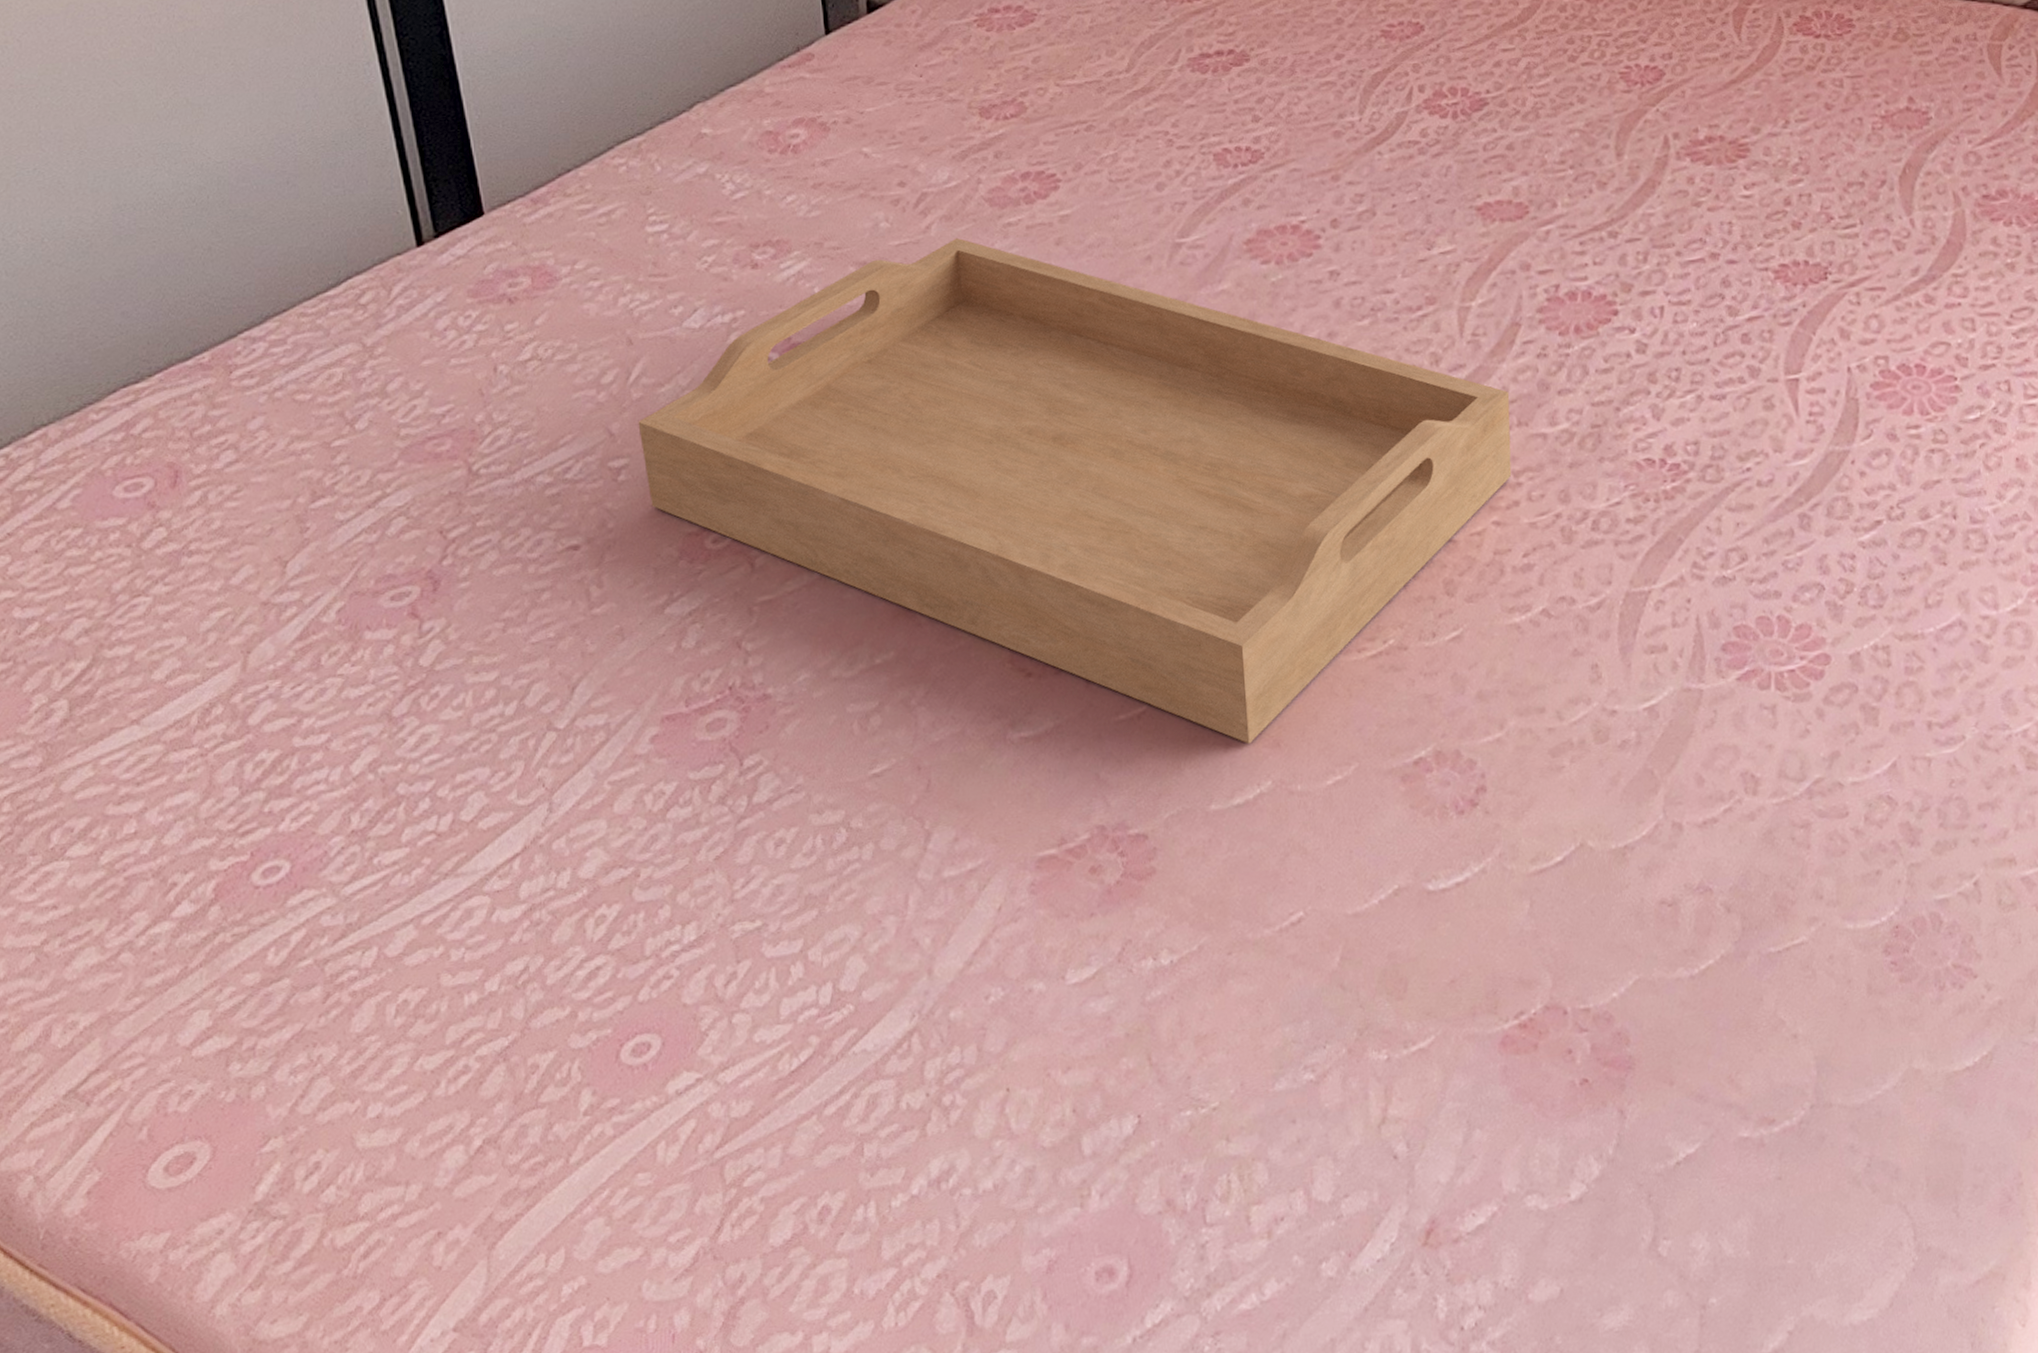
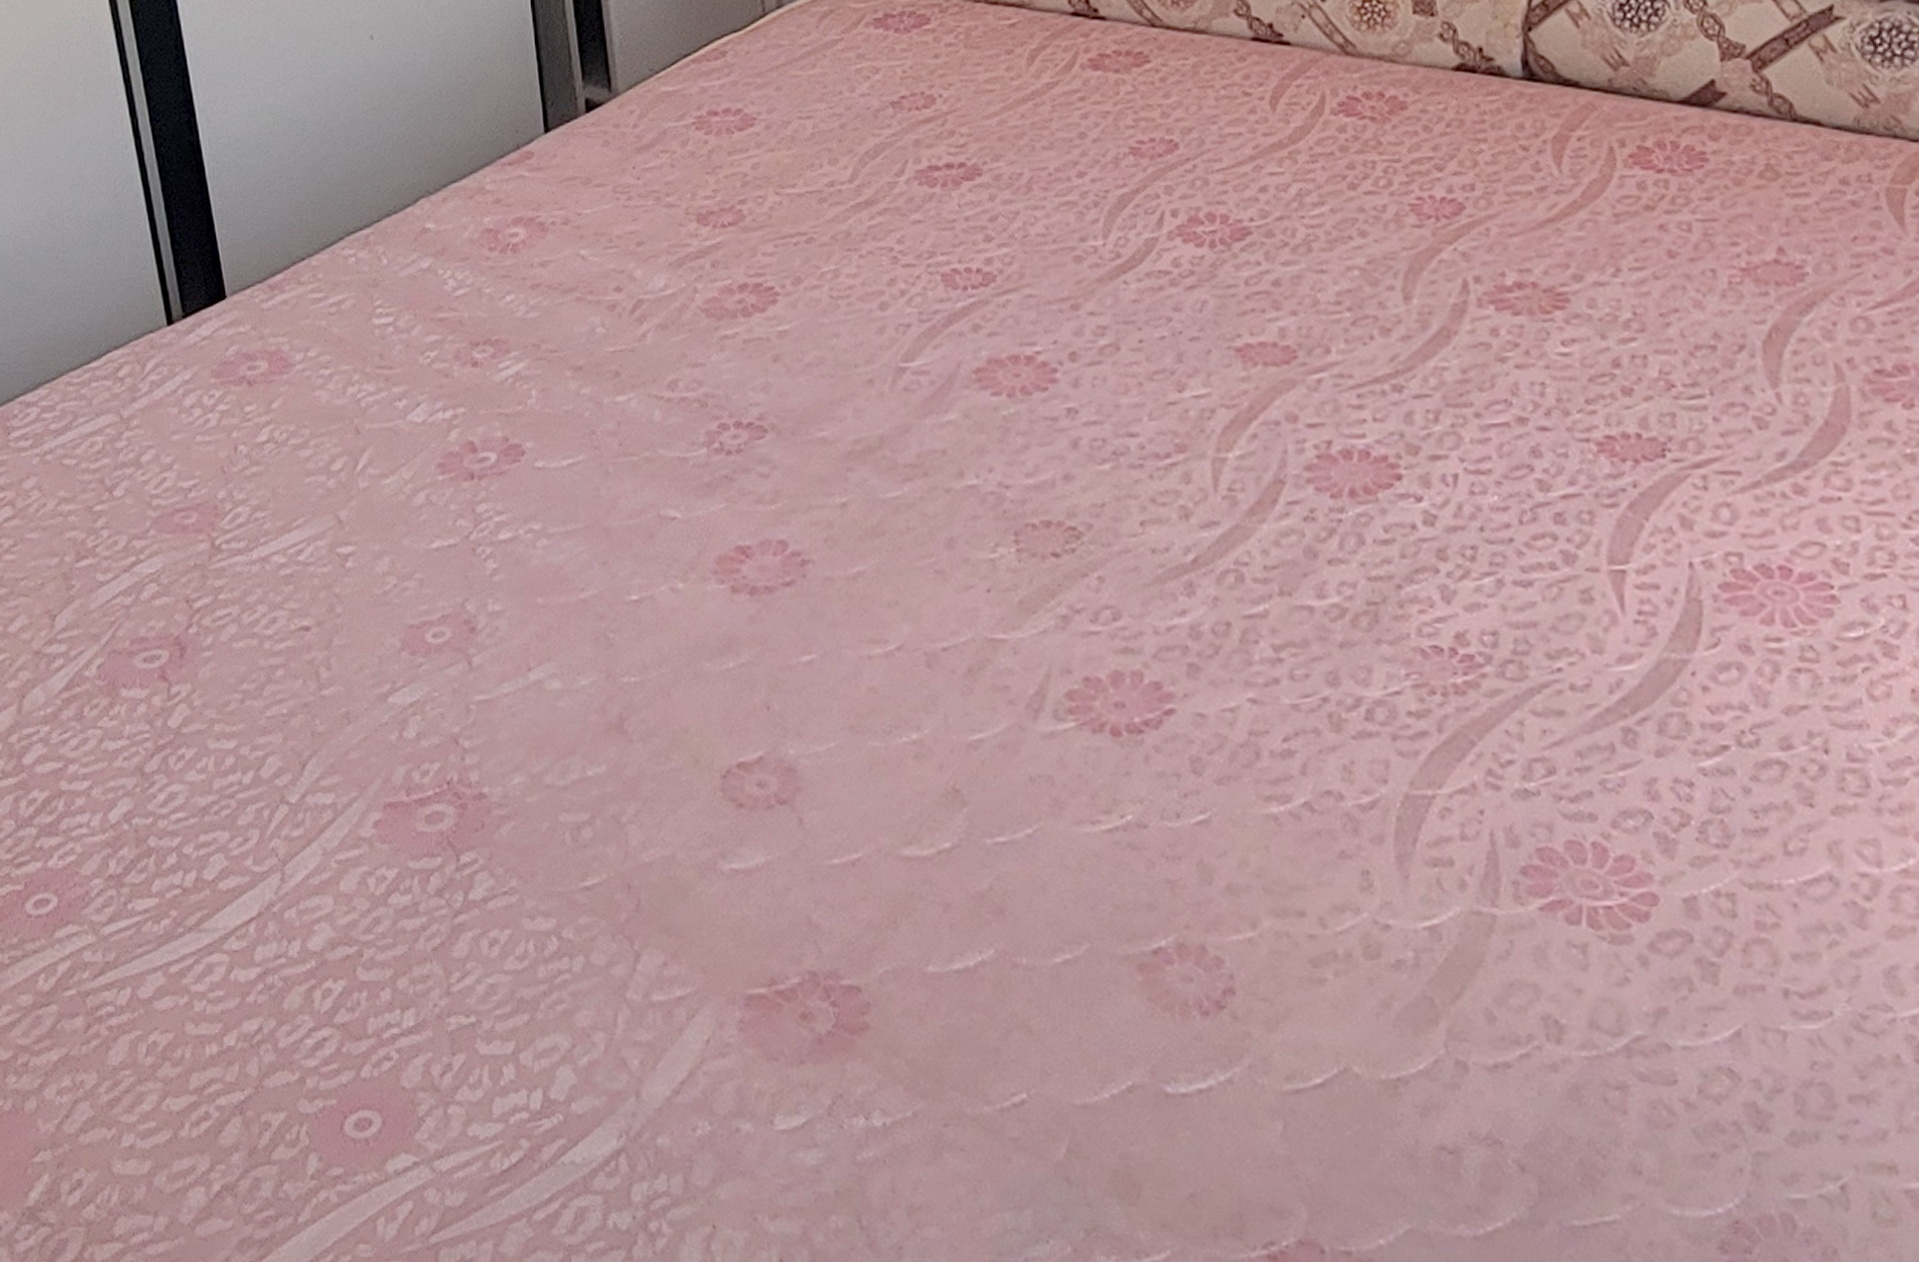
serving tray: present [638,237,1512,744] -> none [364,347,1272,908]

